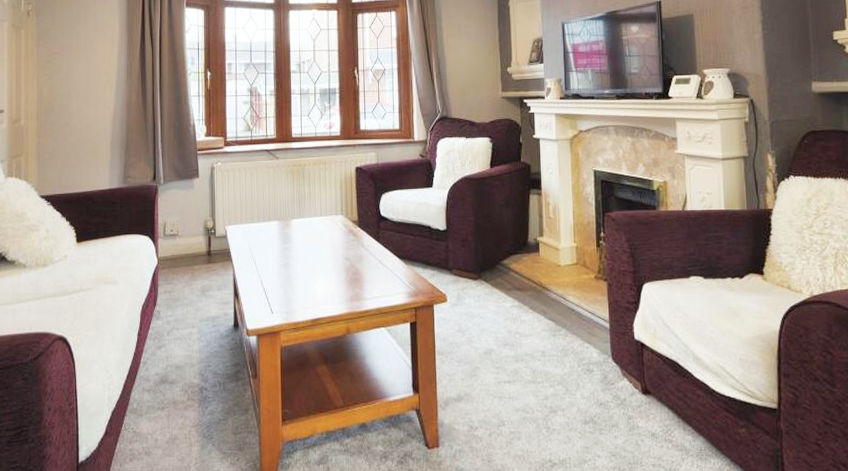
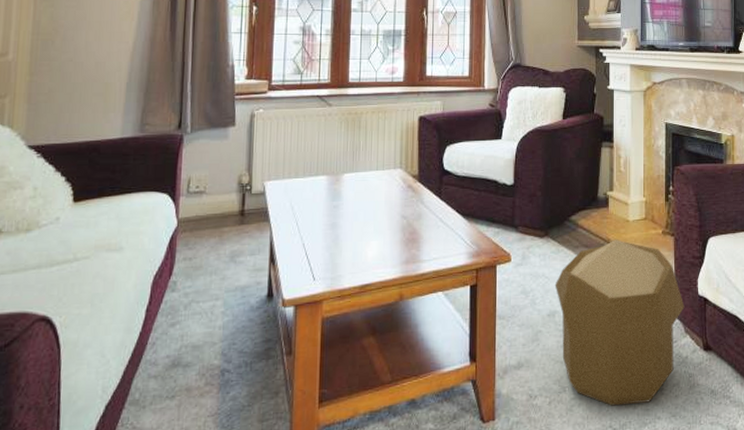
pouf: none [489,283,621,442] -> present [554,239,685,406]

